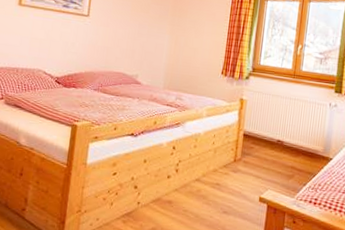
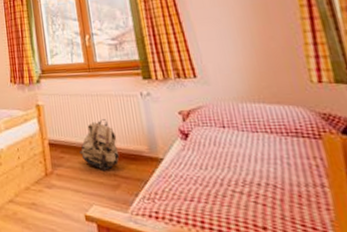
backpack: none [268,120,302,163] -> present [79,119,120,170]

